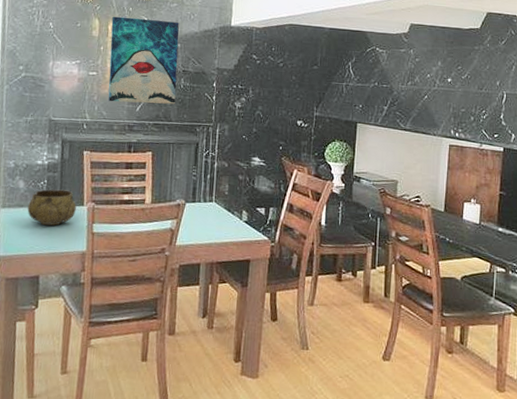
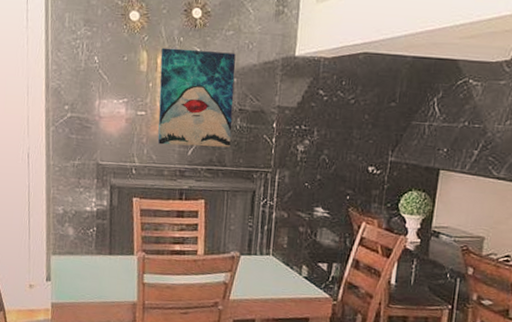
decorative bowl: present [27,189,76,226] -> none [77,237,126,275]

